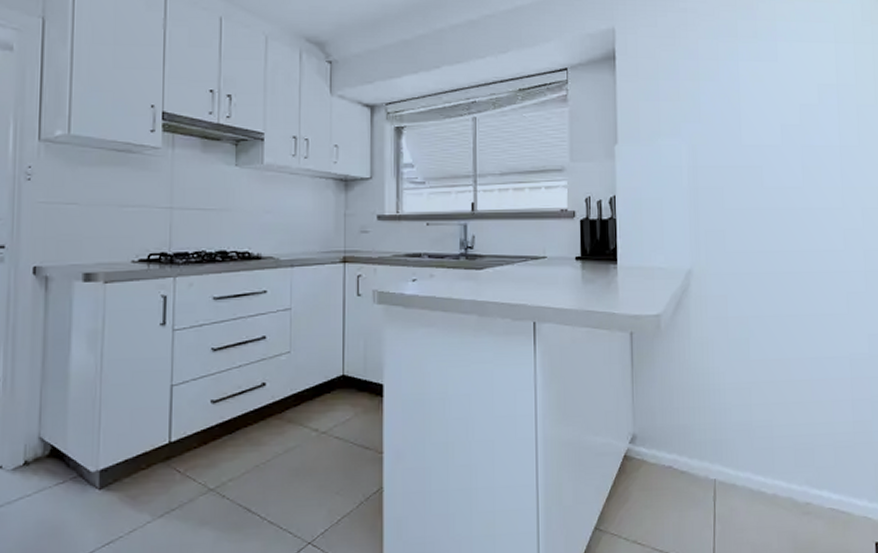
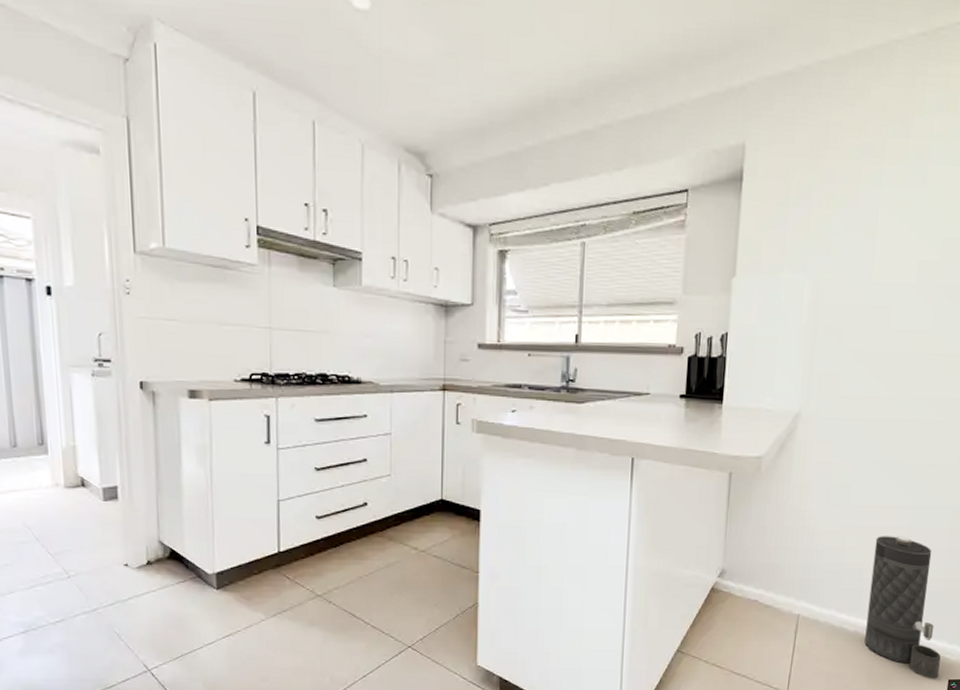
canister: none [780,389,864,543] -> present [864,536,941,679]

